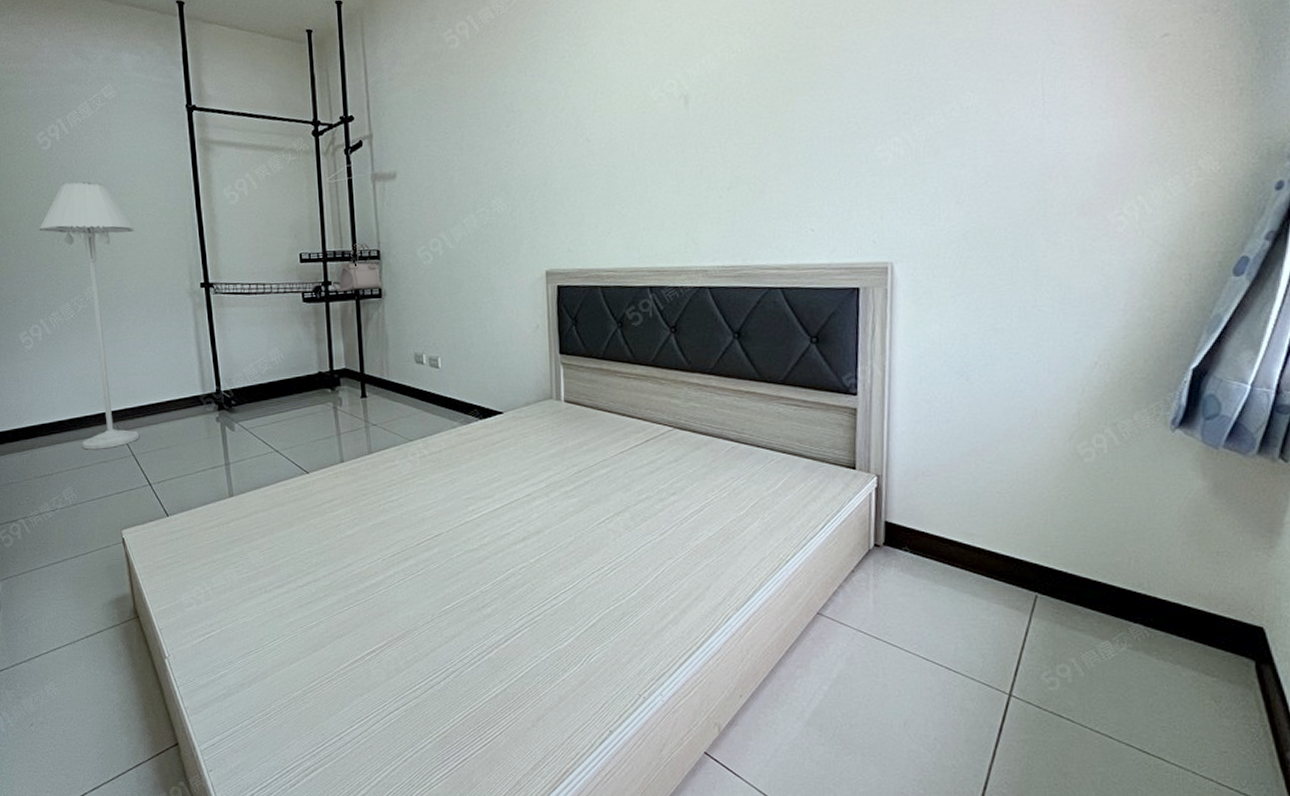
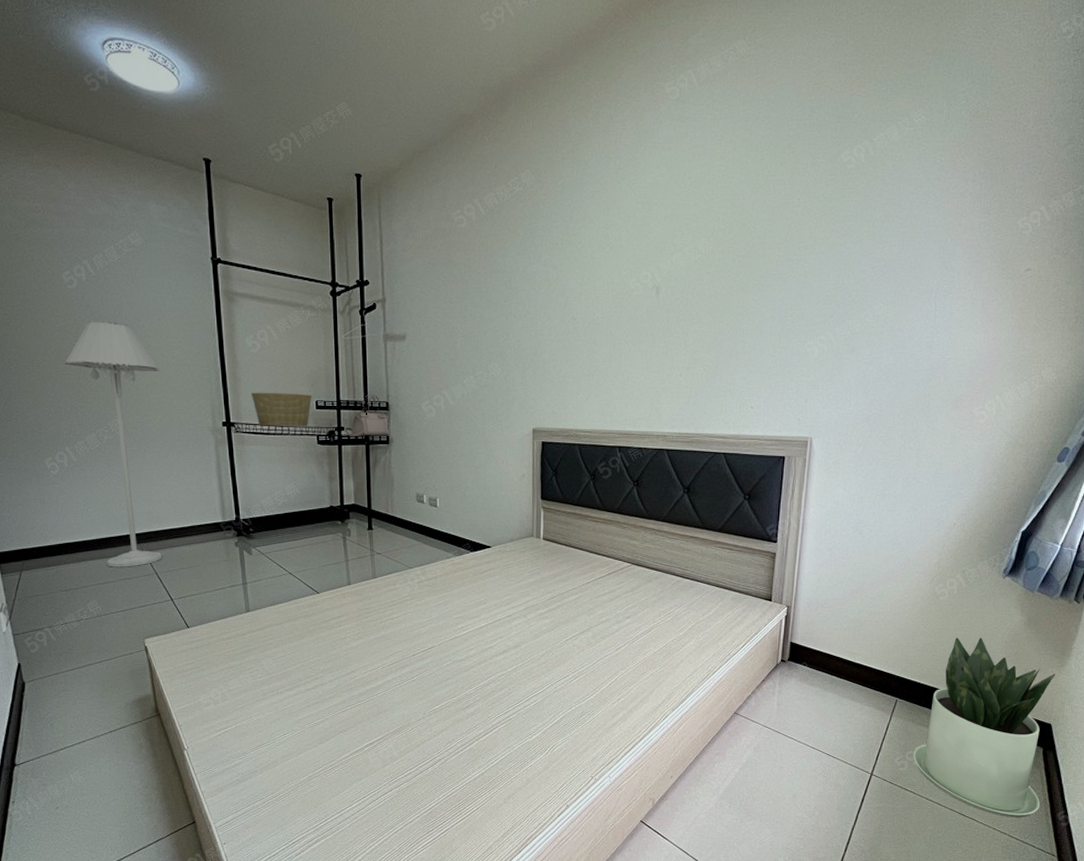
basket: none [229,246,295,285] -> present [250,392,312,427]
planter: none [1066,510,1263,758] -> present [913,637,1056,818]

